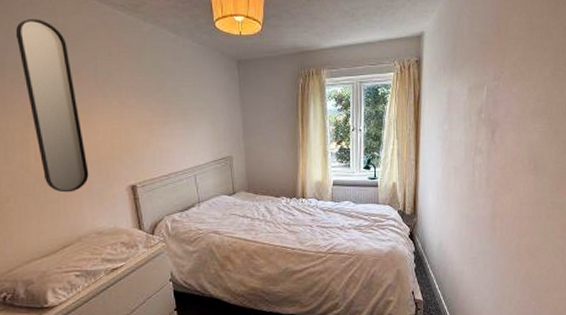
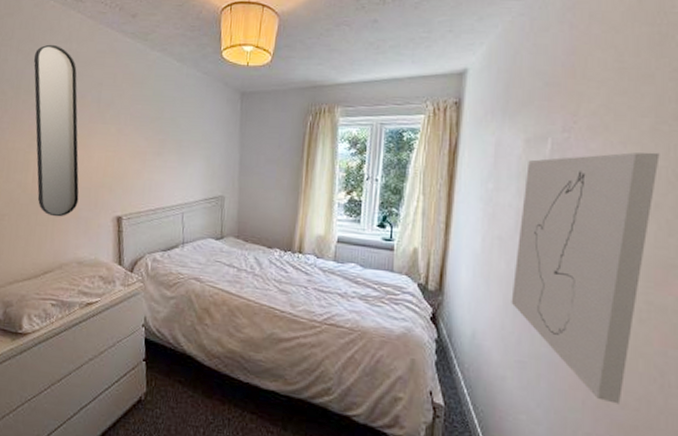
wall art: none [464,92,557,277] -> present [511,152,660,404]

